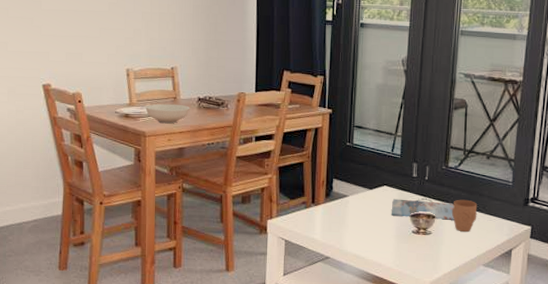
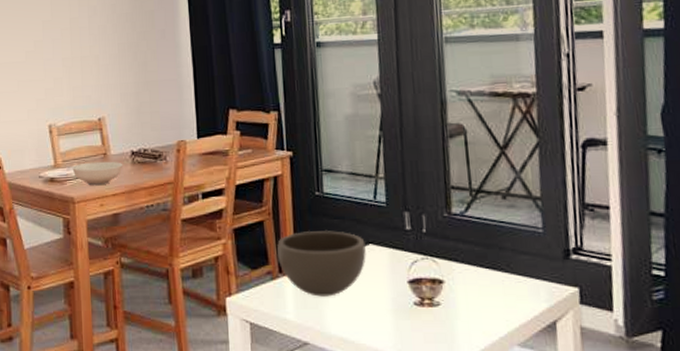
bowl: none [312,172,381,223] -> present [277,229,366,297]
magazine: present [392,199,454,220] -> none [382,260,469,285]
cup: present [452,199,478,233] -> none [464,255,501,301]

